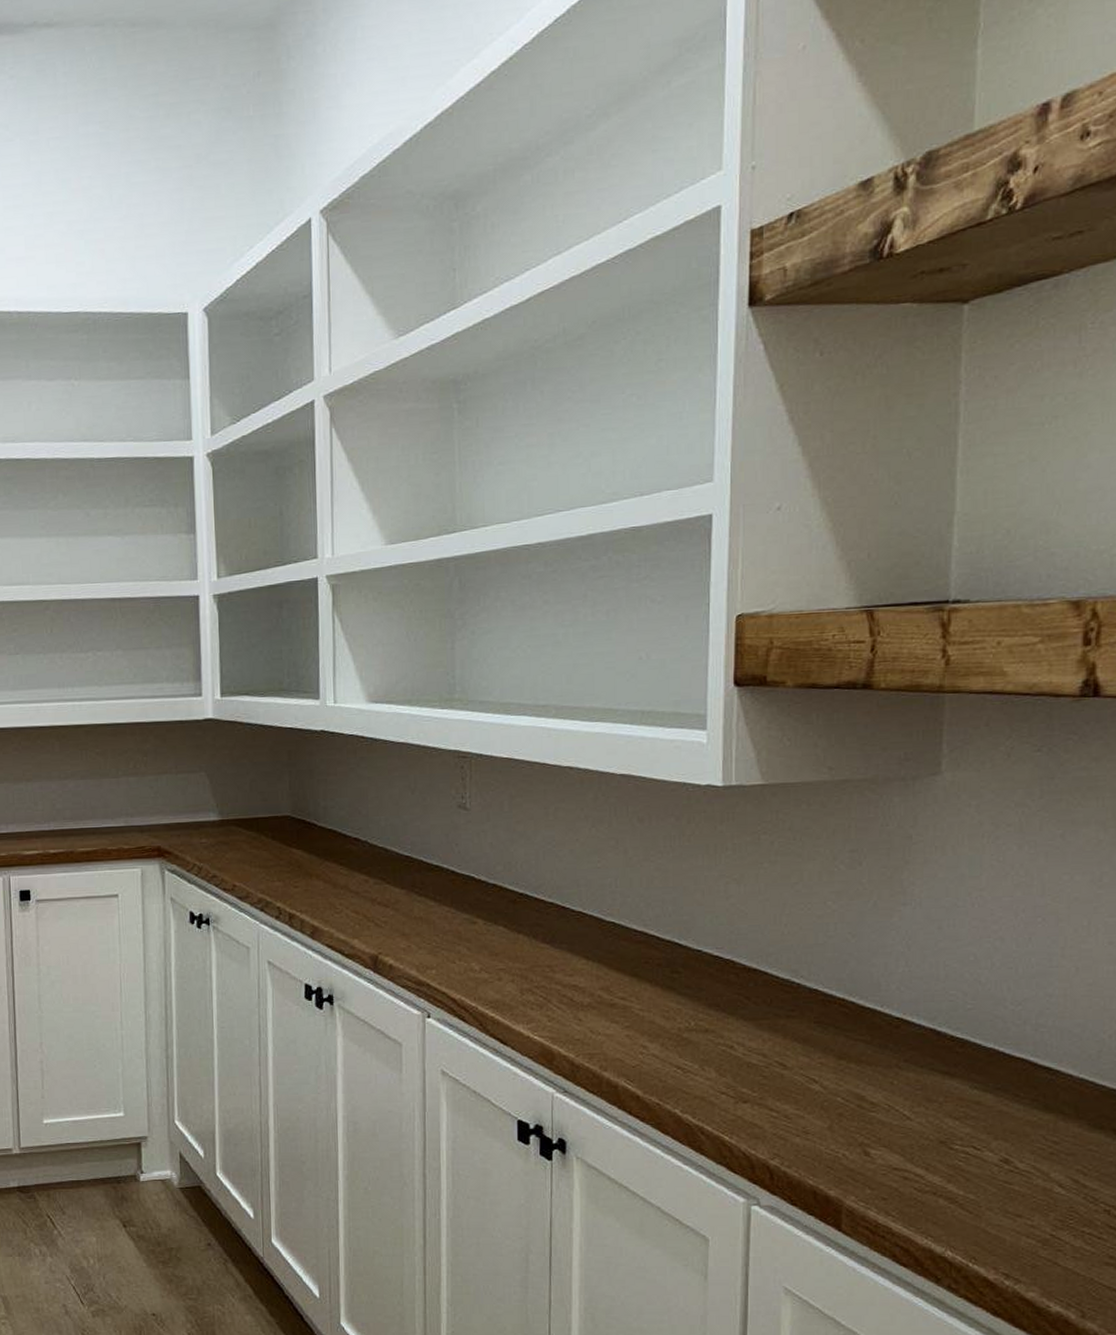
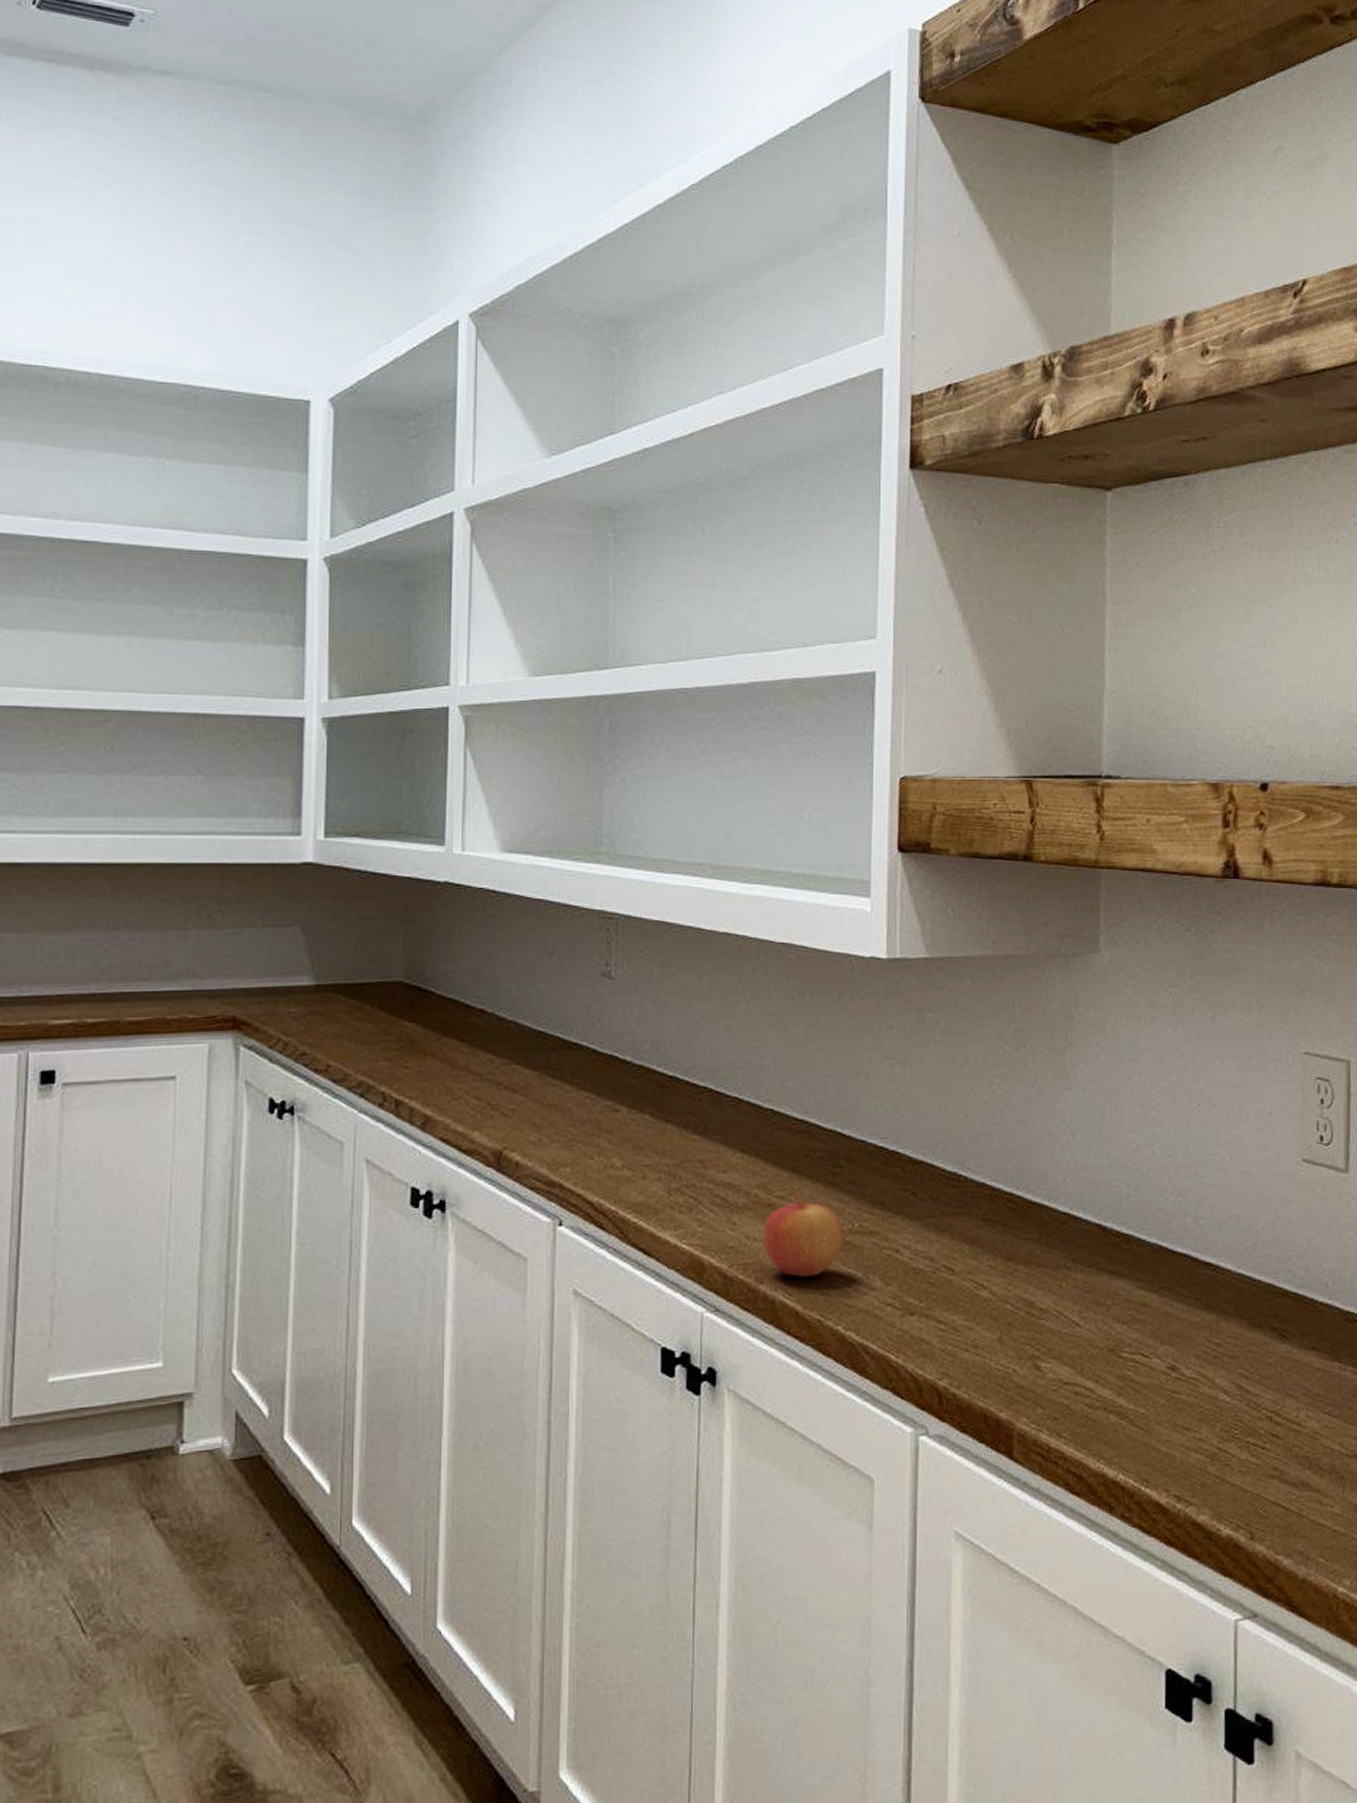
apple: none [606,995,681,1068] -> present [762,1193,844,1278]

